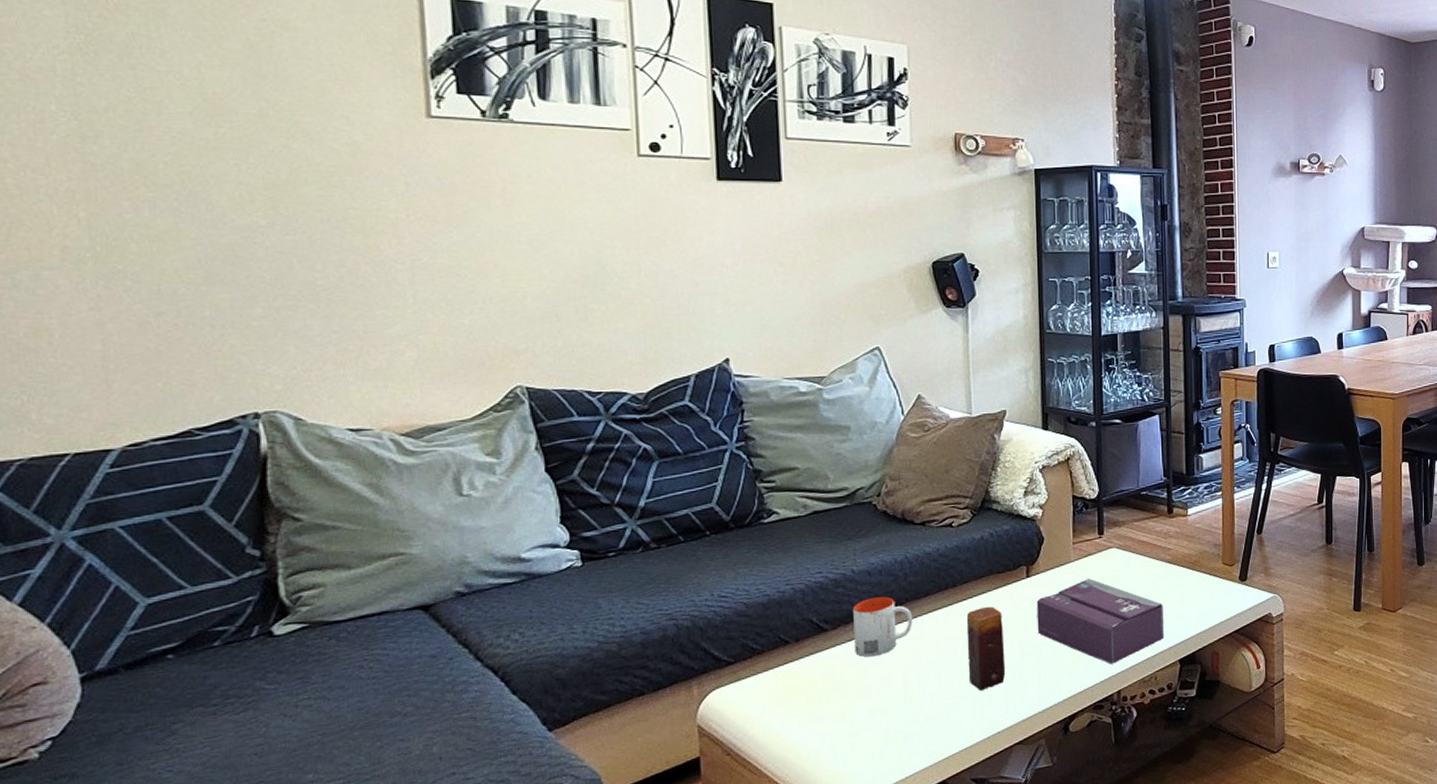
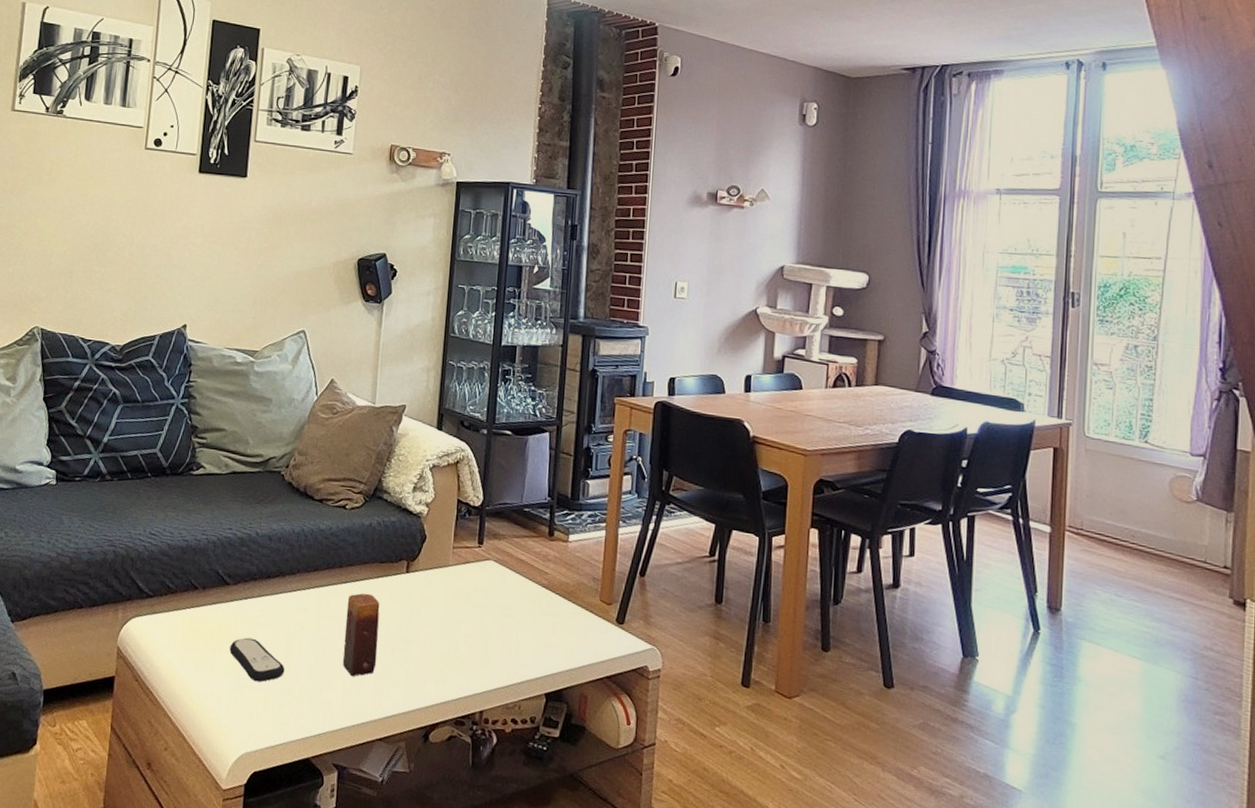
remote control: none [838,679,905,722] -> present [229,637,285,682]
mug: present [853,597,913,657] -> none [249,562,302,619]
tissue box: present [1036,579,1164,665] -> none [410,586,534,681]

